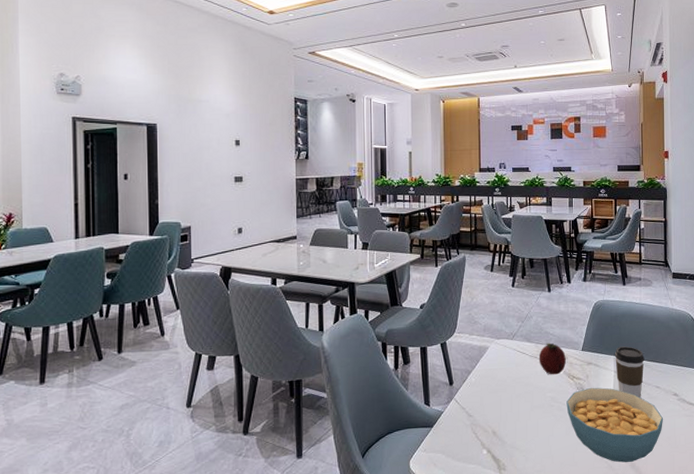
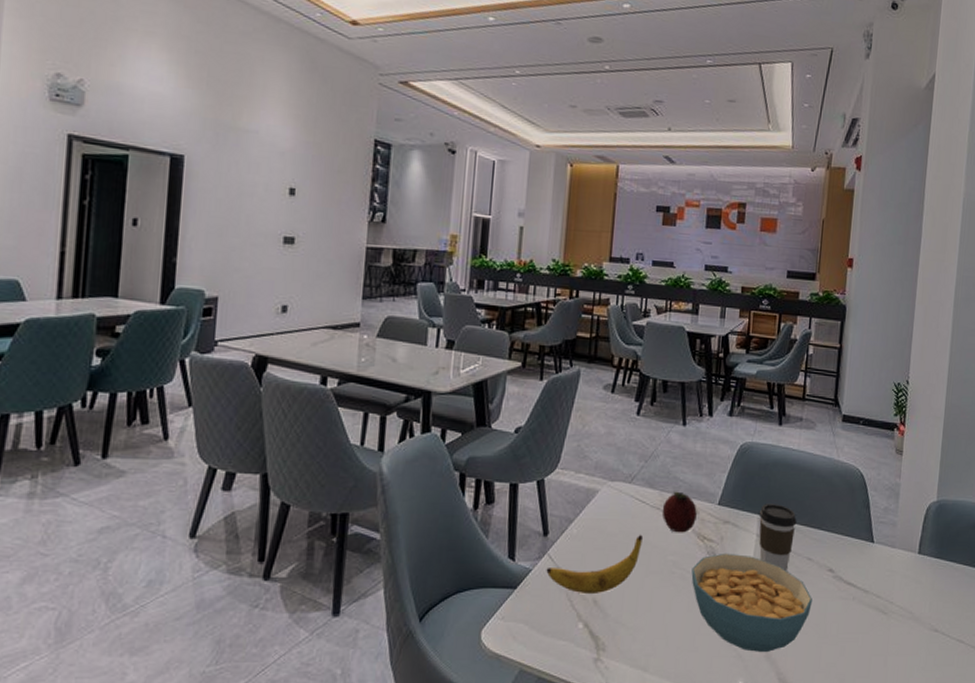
banana: none [454,378,526,428] -> present [546,534,643,595]

